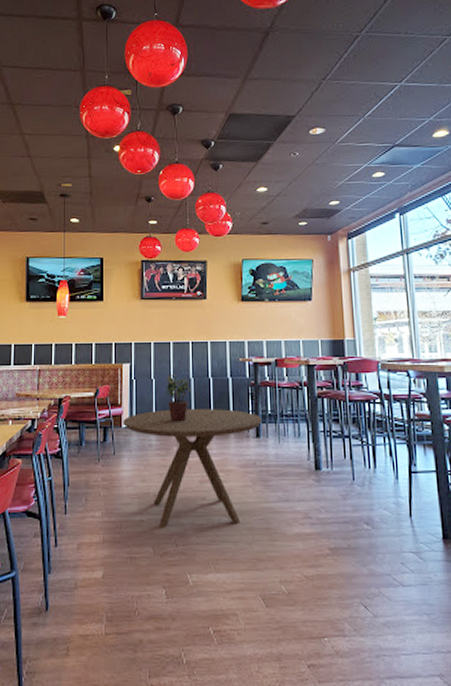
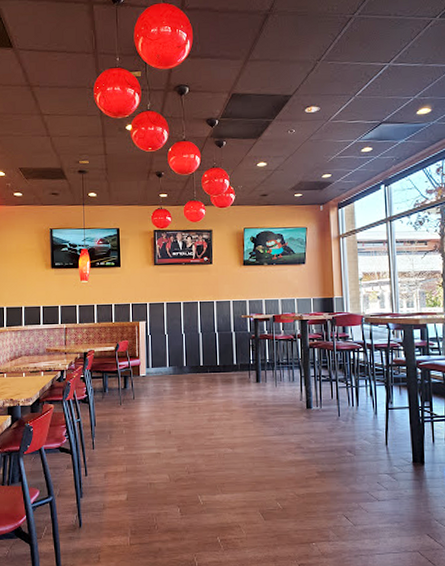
dining table: present [123,409,262,529] -> none [141,359,261,460]
potted plant: present [166,375,191,422] -> none [177,330,200,371]

